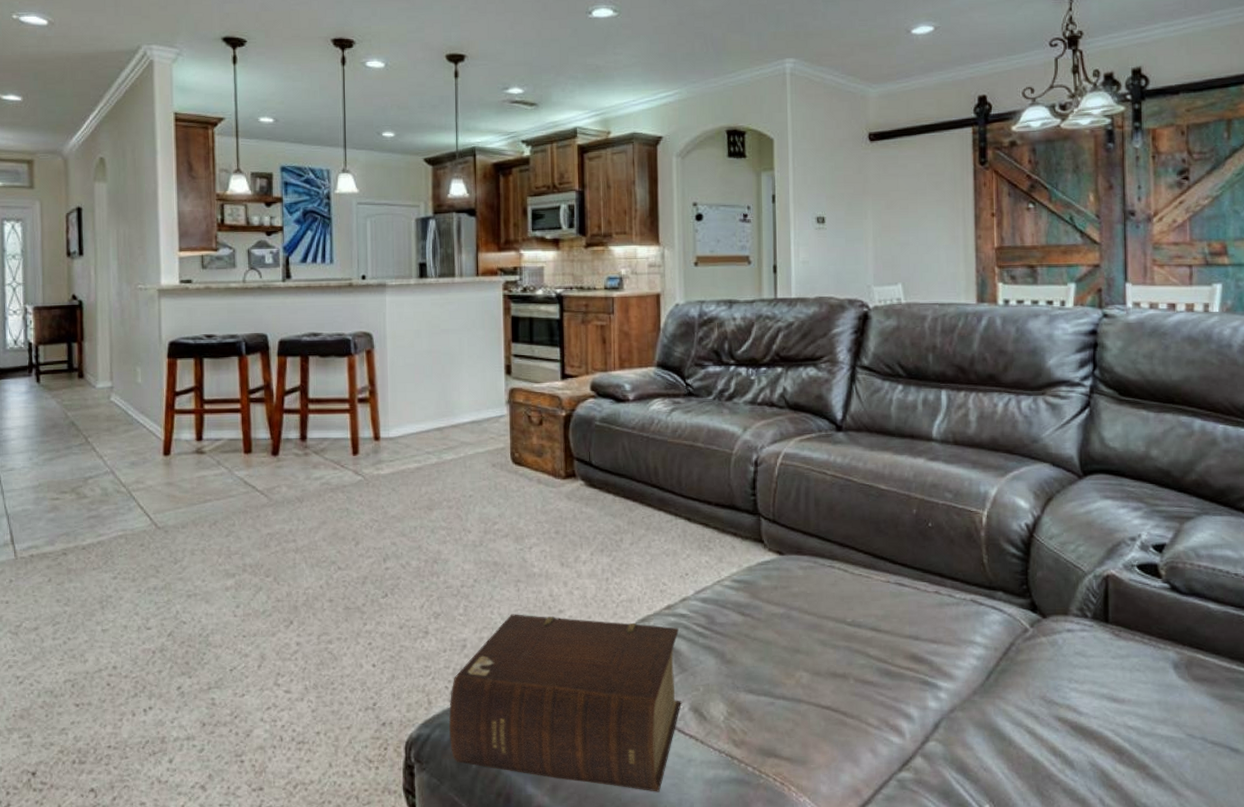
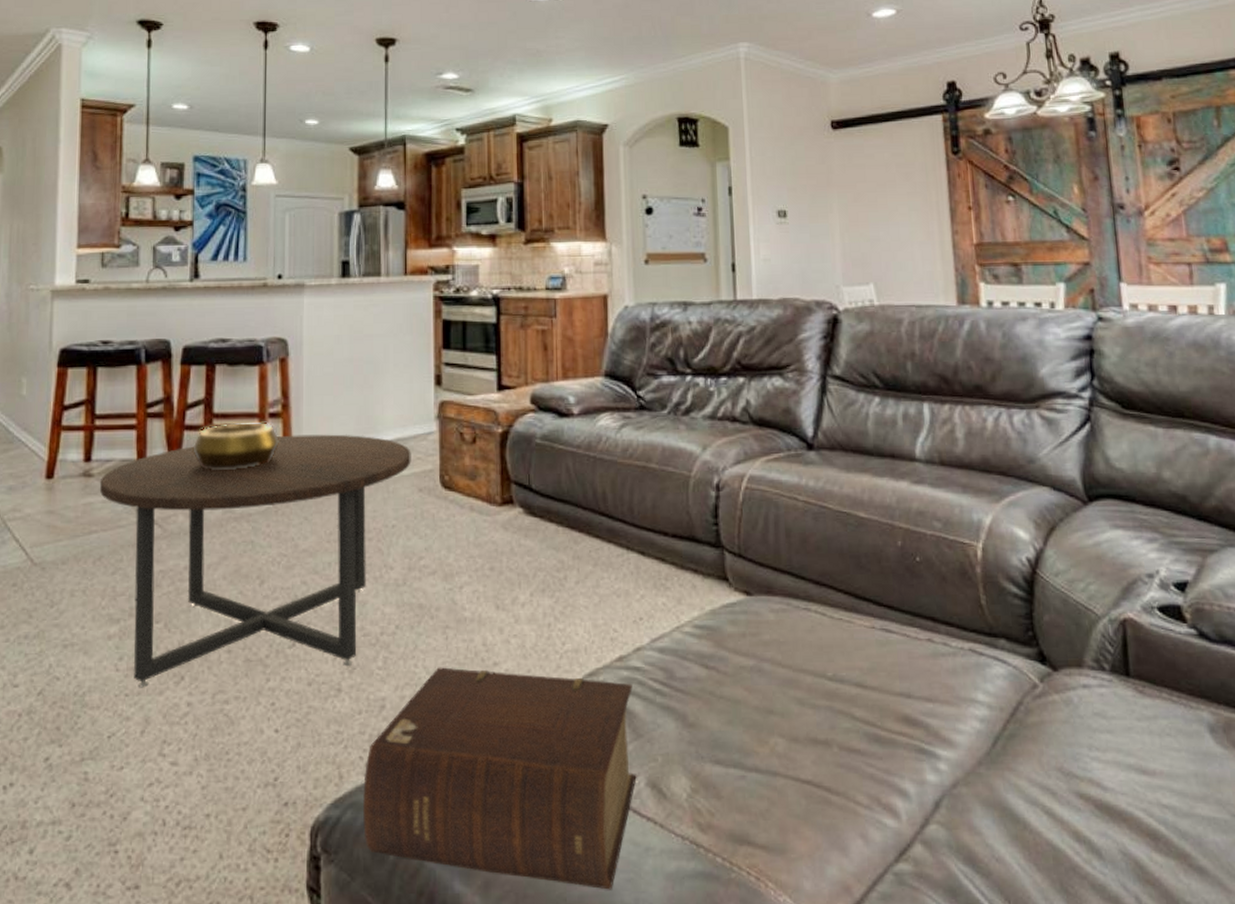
coffee table: none [211,417,485,631] -> present [99,434,411,688]
decorative bowl: none [292,406,368,448] -> present [193,421,279,470]

